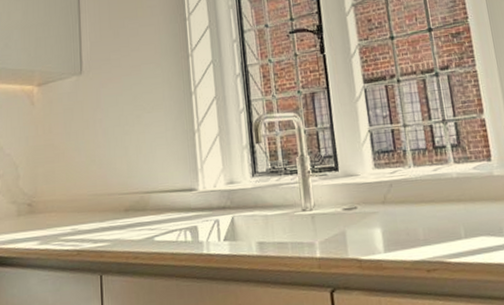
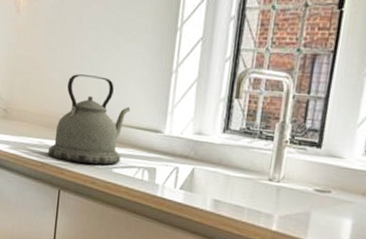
kettle: none [82,149,162,243] -> present [47,74,131,165]

